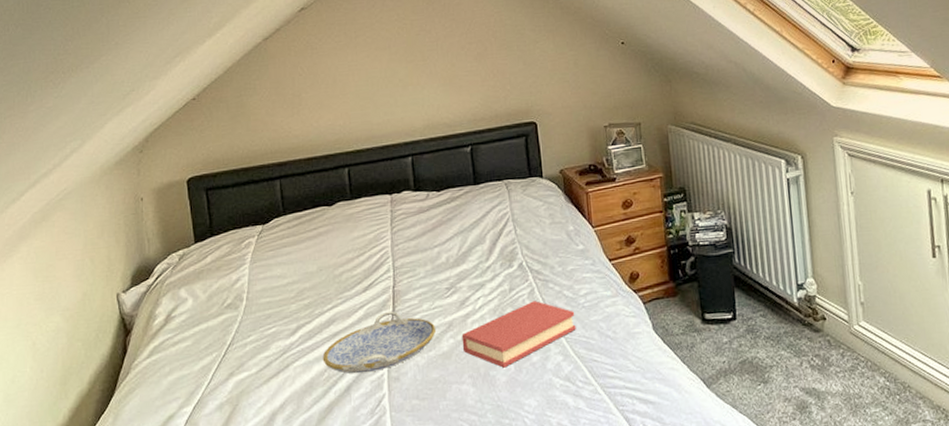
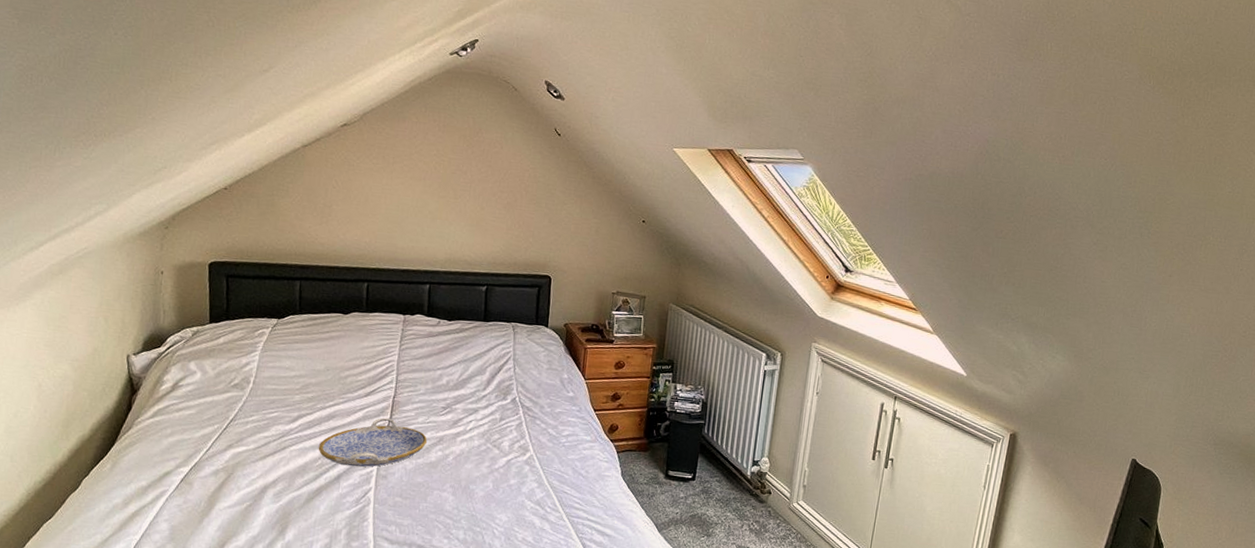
hardback book: present [461,301,576,368] -> none [448,432,555,485]

